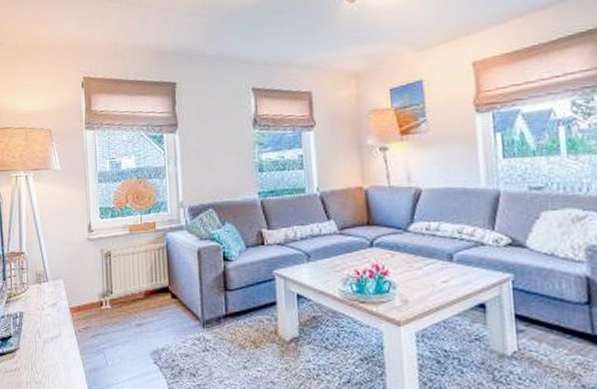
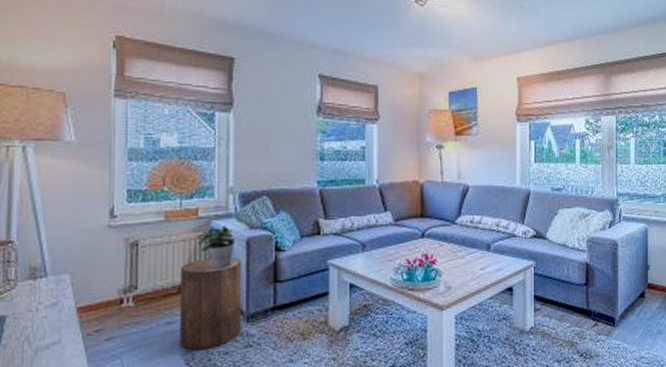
stool: none [145,267,198,350] -> present [180,257,241,350]
potted plant: none [155,237,189,277] -> present [196,225,236,269]

